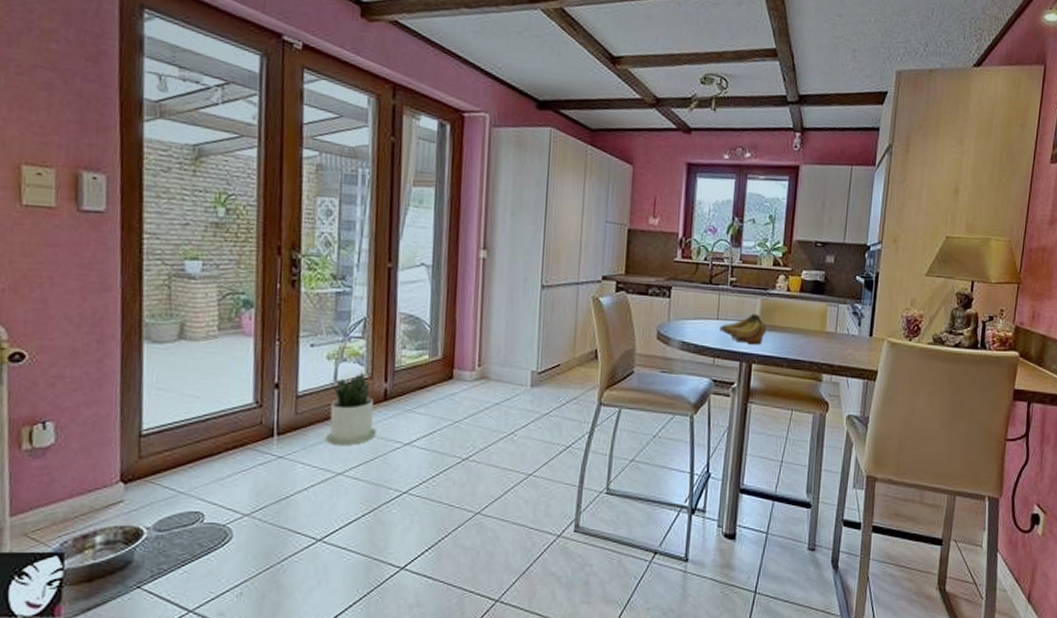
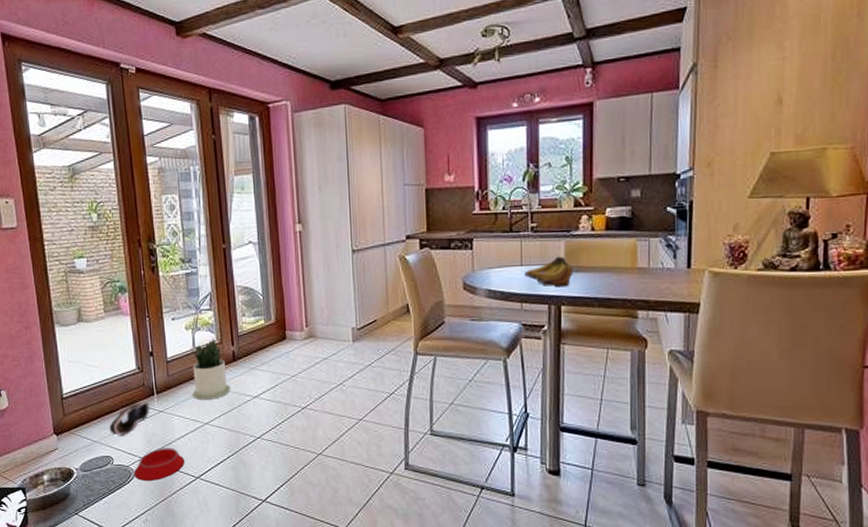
shoe: none [204,445,266,486] -> present [109,402,150,436]
pet bowl: none [231,502,305,544] -> present [134,448,185,481]

